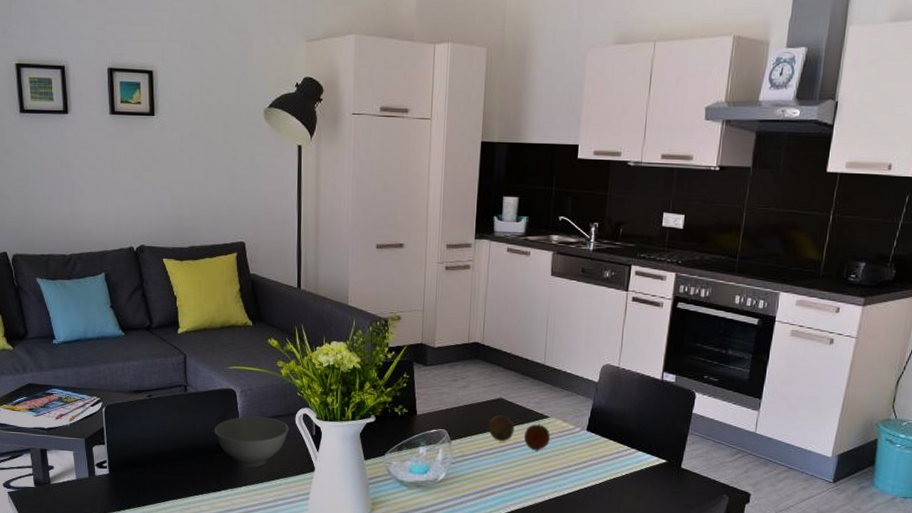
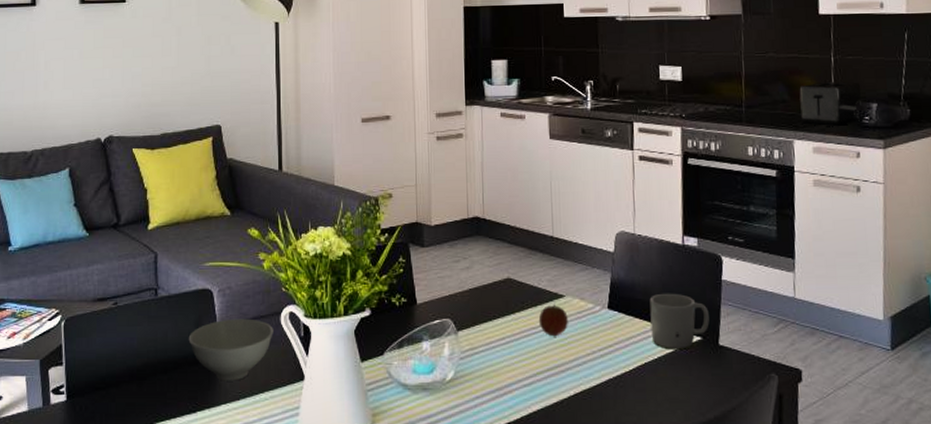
fruit: present [488,415,515,441] -> none [498,298,528,328]
mug: none [622,420,676,470] -> present [649,293,709,350]
toaster: none [789,238,854,283] -> present [799,81,861,127]

